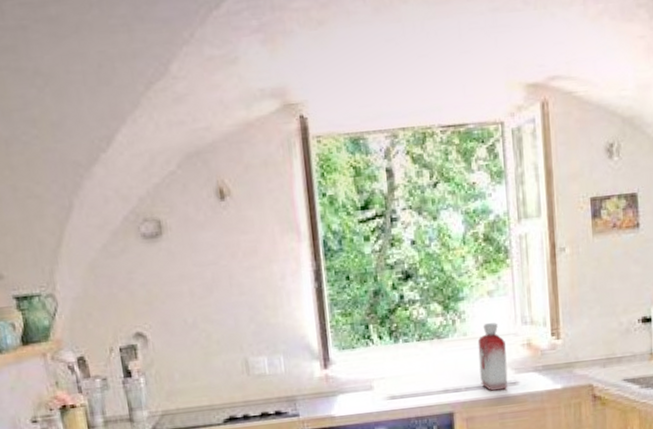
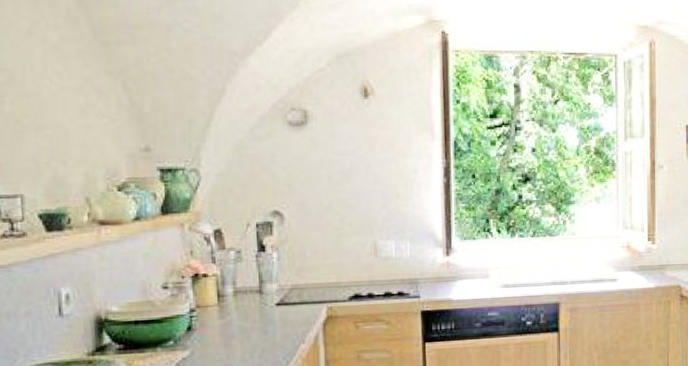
bottle: present [477,323,508,391] -> none [584,226,609,286]

